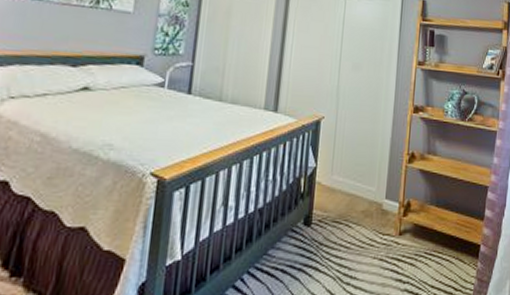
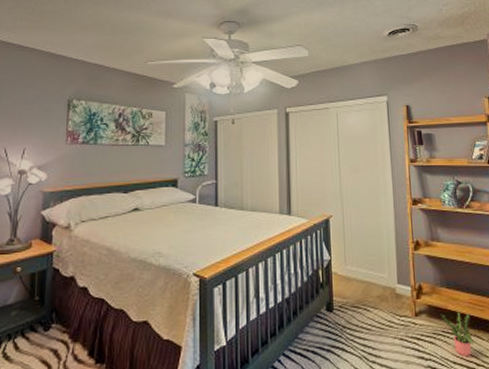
potted plant: none [425,233,455,281] -> present [440,312,474,357]

